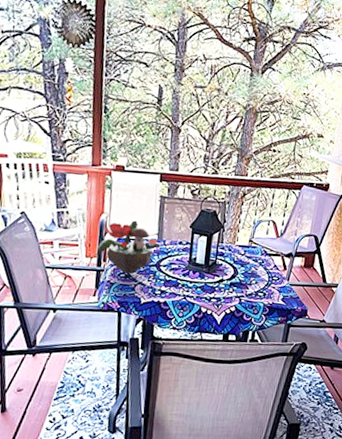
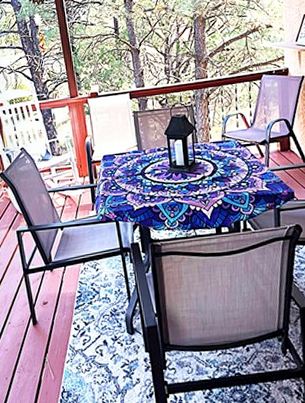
potted flower: present [96,220,160,275] -> none [87,137,142,186]

